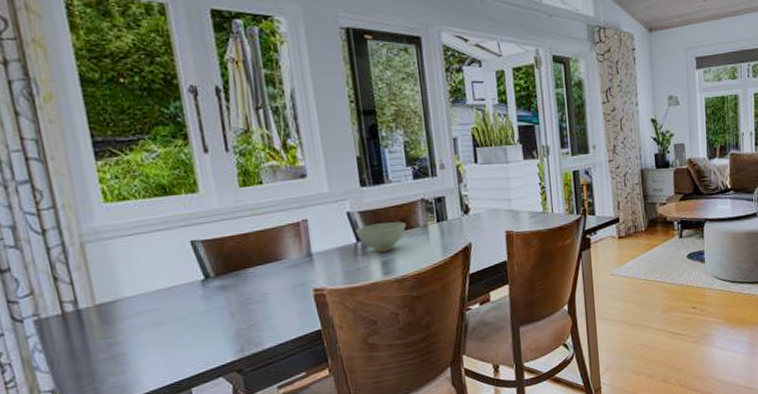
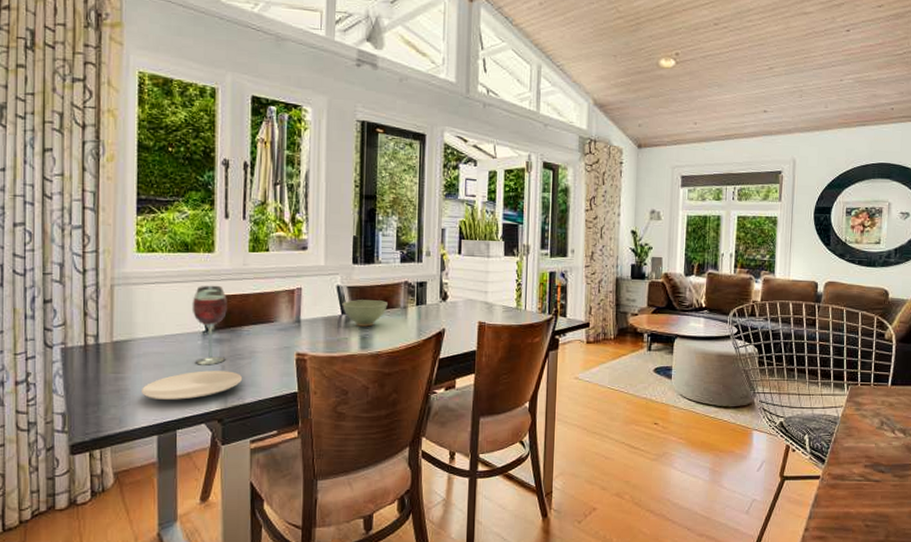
plate: none [141,318,257,361] -> present [142,370,243,400]
wineglass: none [182,227,233,317] -> present [192,285,227,365]

